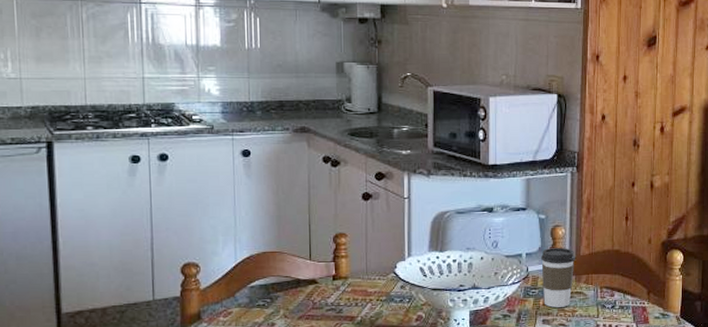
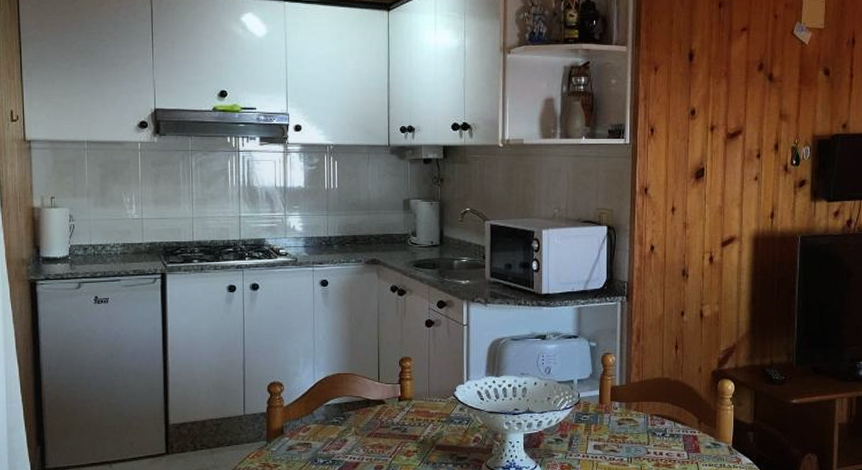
coffee cup: present [541,248,575,308] -> none [592,375,626,433]

